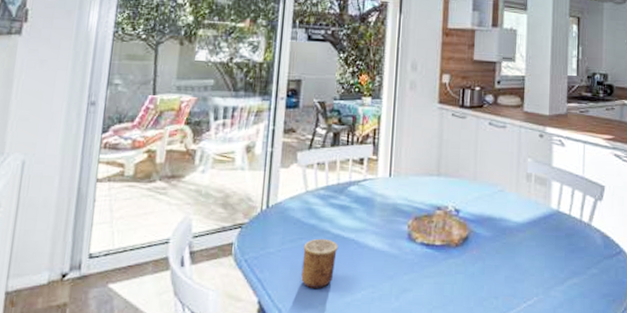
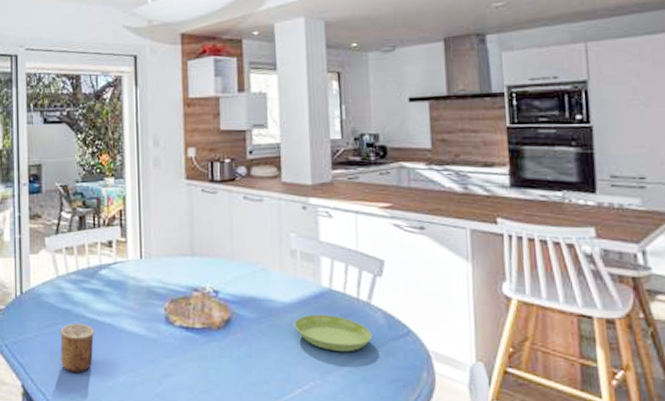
saucer: none [524,233,590,269] -> present [294,314,372,352]

